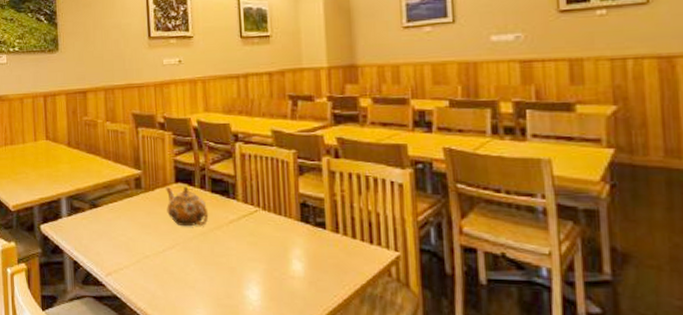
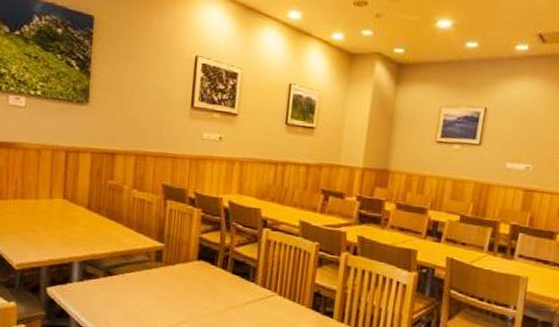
teapot: present [166,186,209,227] -> none [185,263,227,305]

